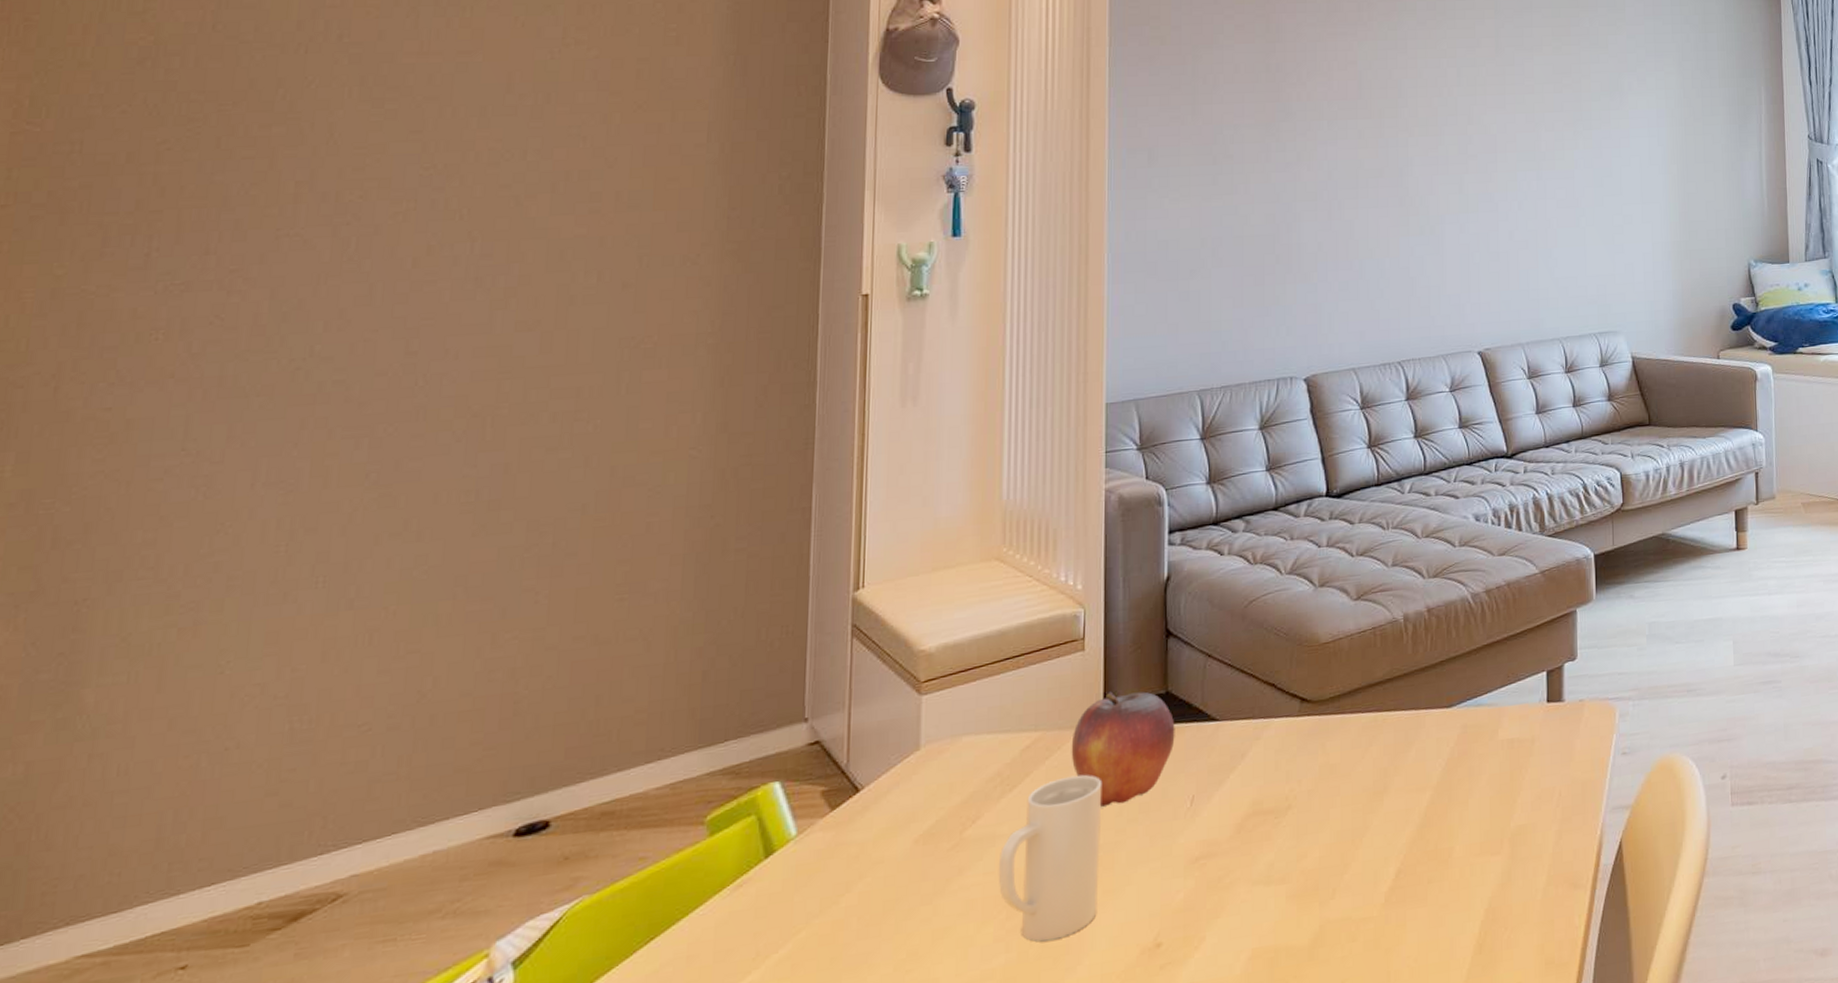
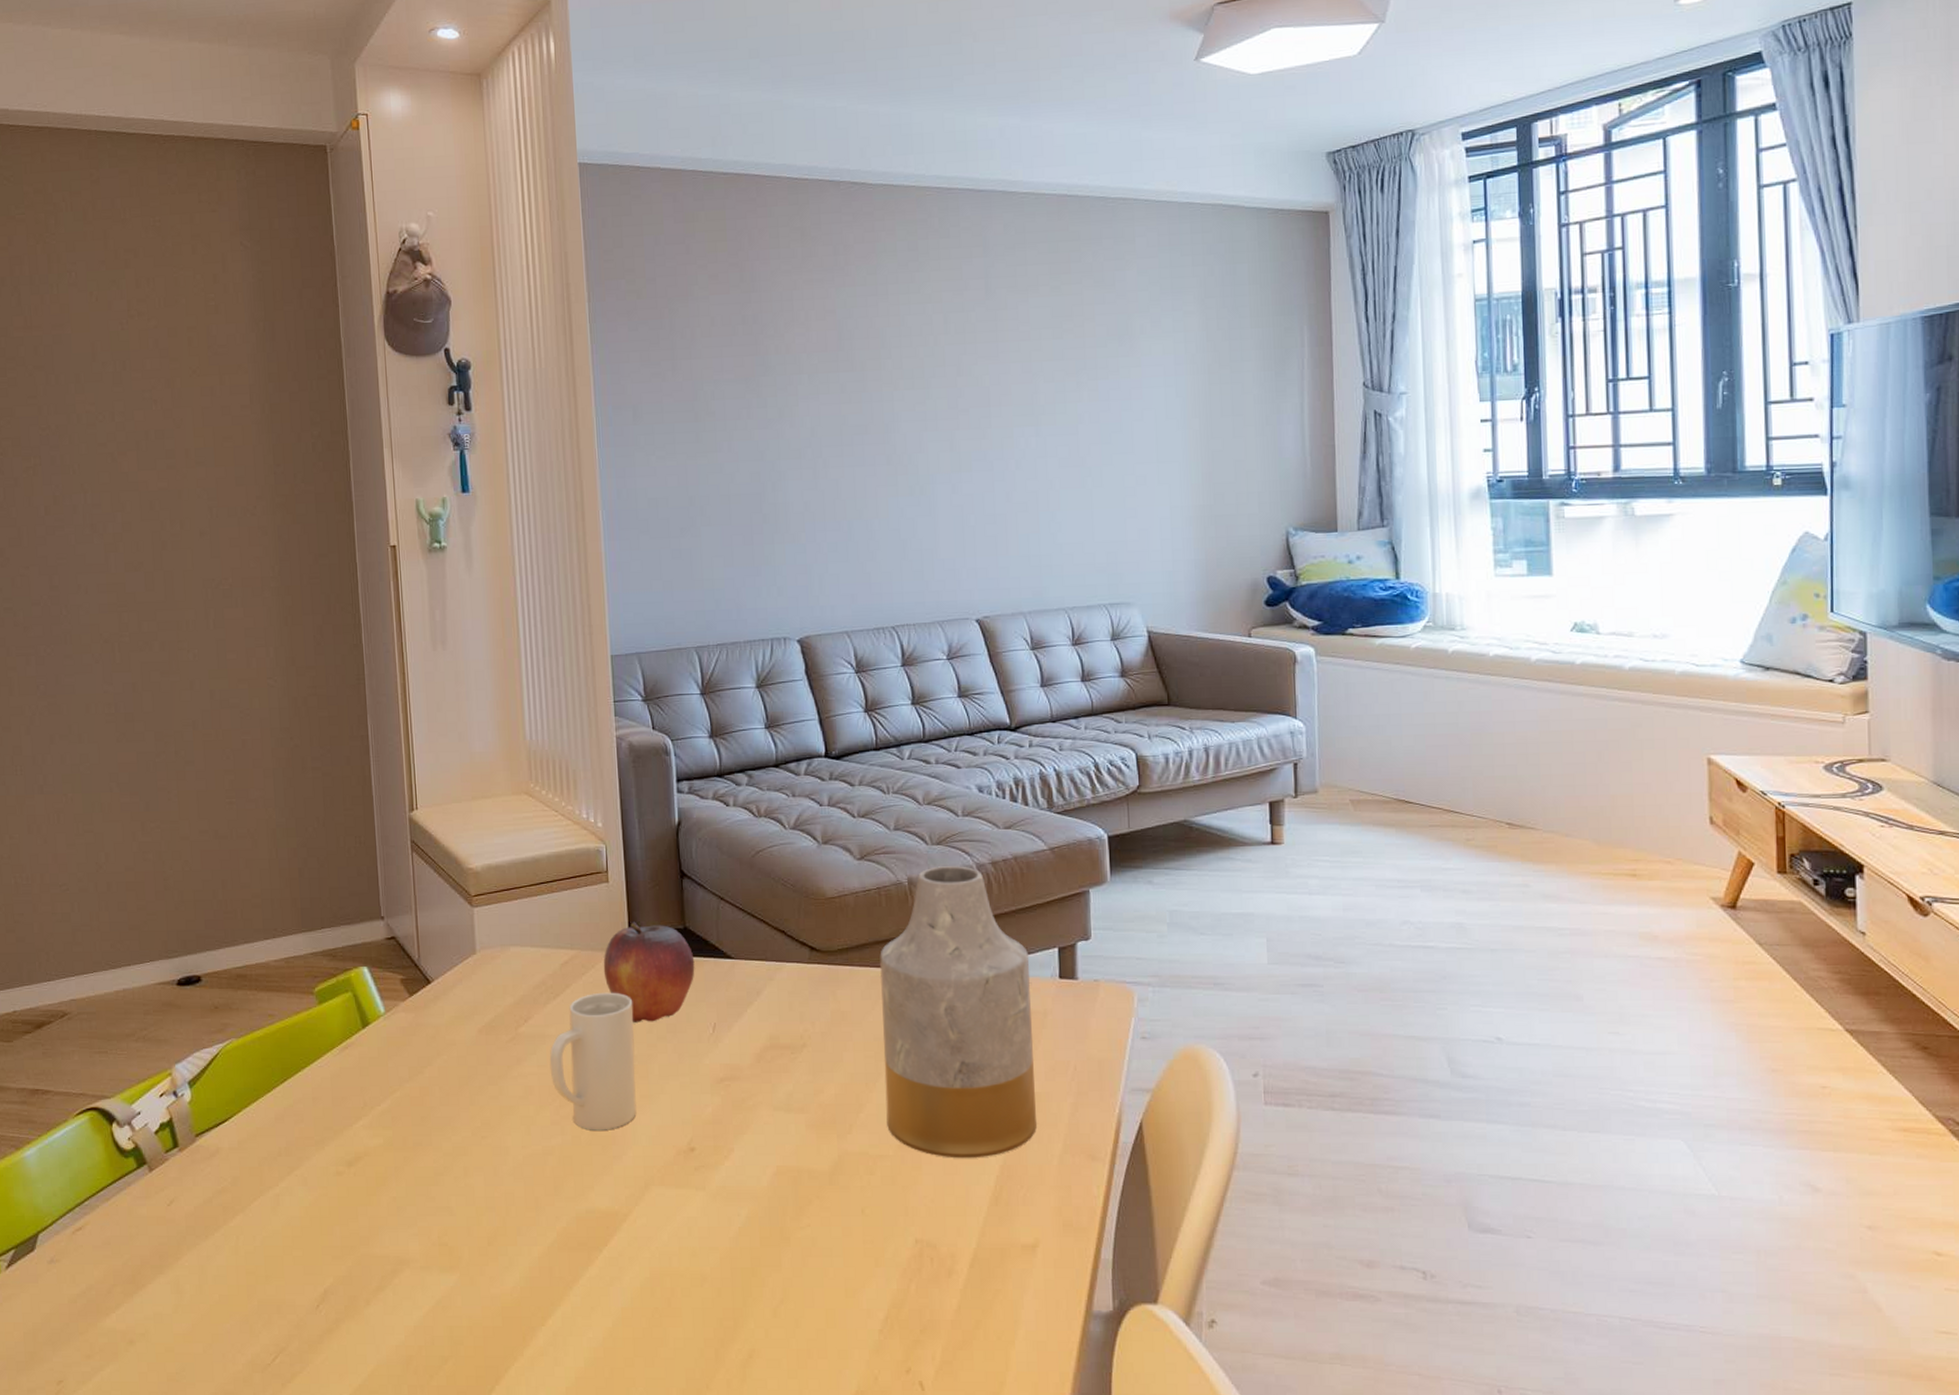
vase: none [1372,597,1522,909] -> present [880,866,1037,1158]

